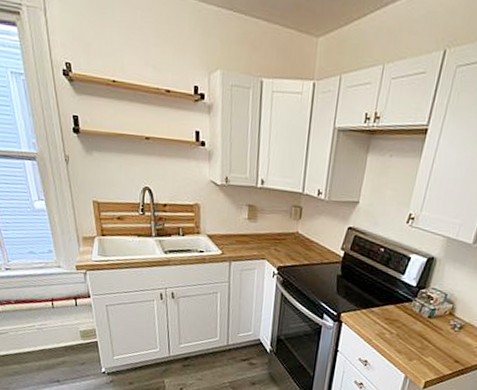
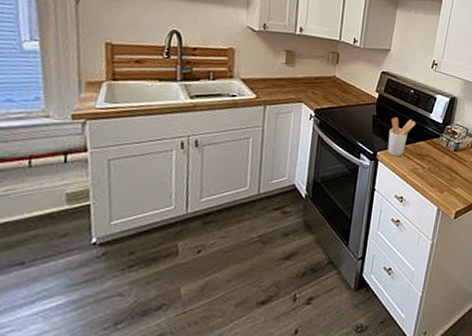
utensil holder: none [352,277,385,320] -> present [387,116,416,156]

